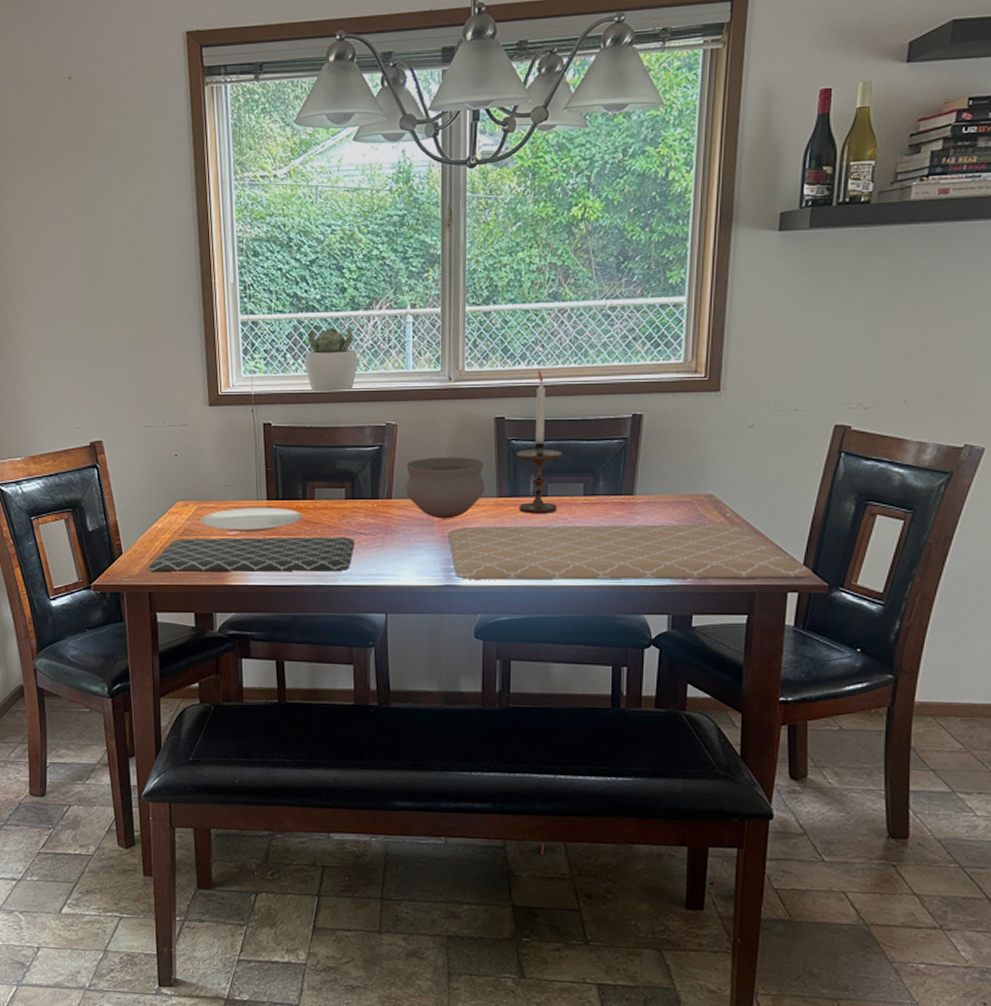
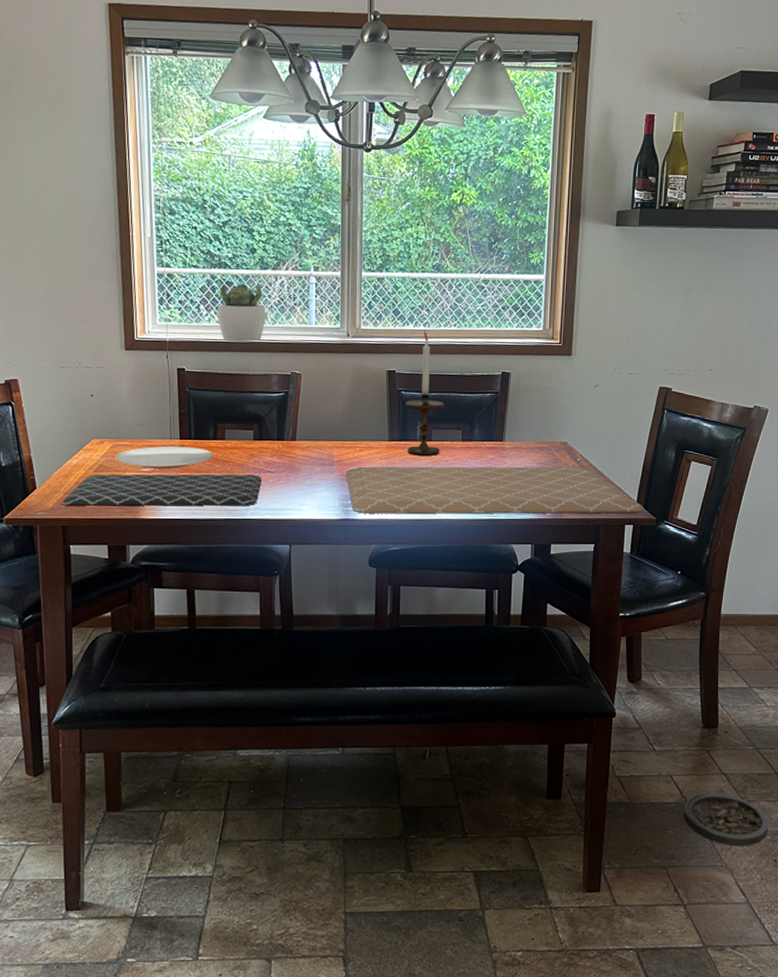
bowl: present [406,457,484,519] -> none [308,404,378,460]
pet bowl: none [861,915,977,984] -> present [684,792,769,847]

